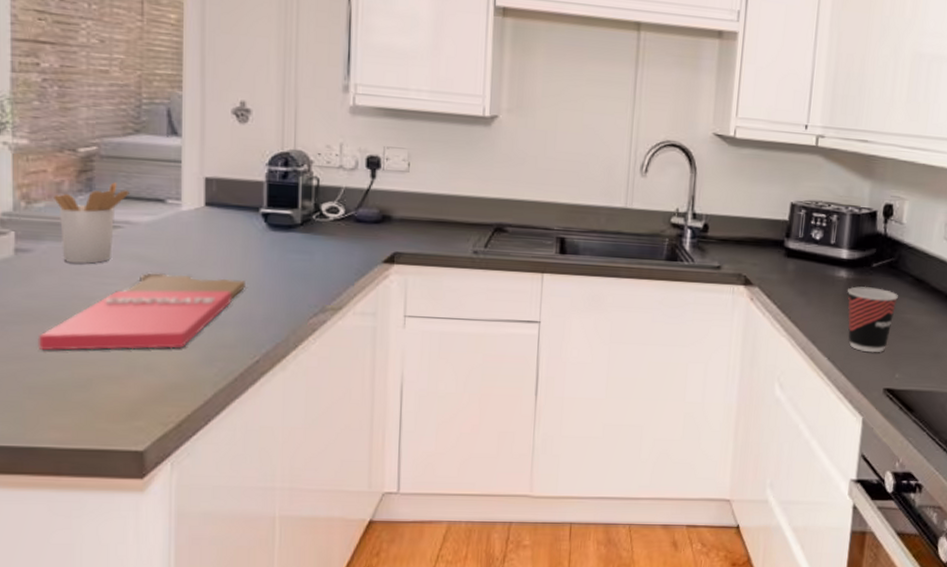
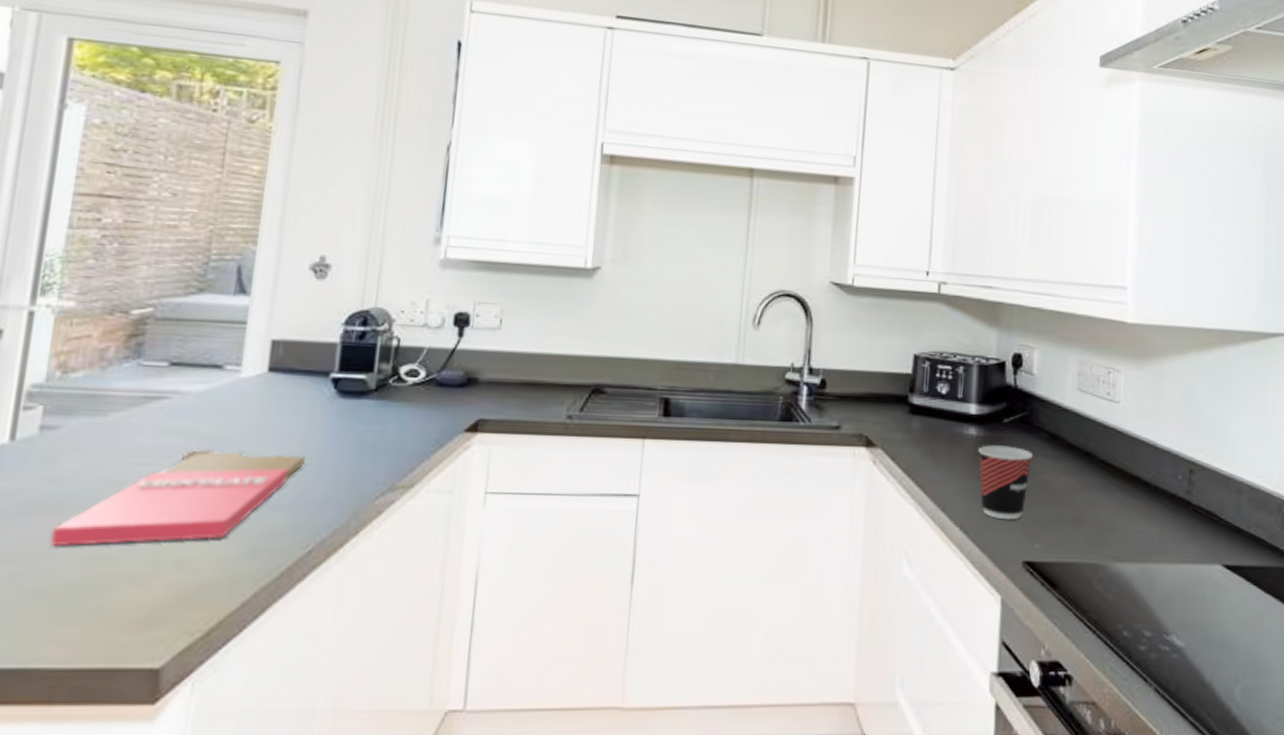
utensil holder: present [54,182,130,264] -> none [95,347,184,441]

